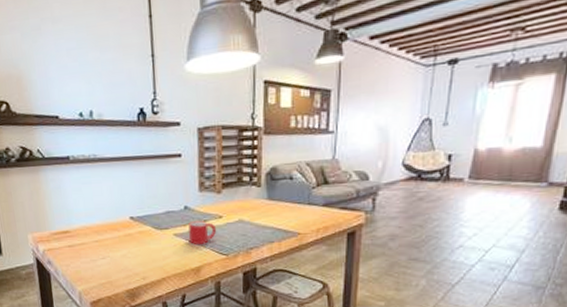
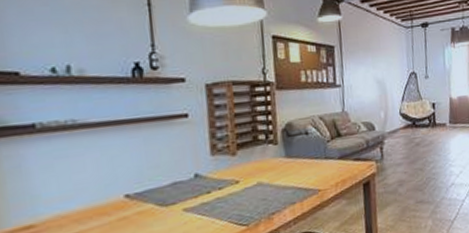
mug: present [188,221,217,244] -> none [200,189,234,219]

